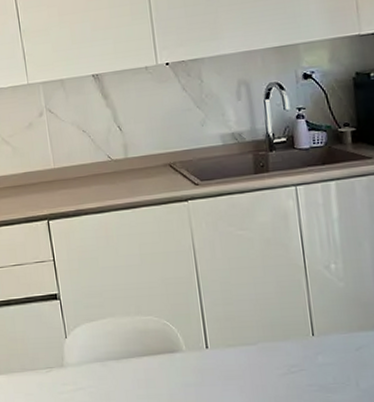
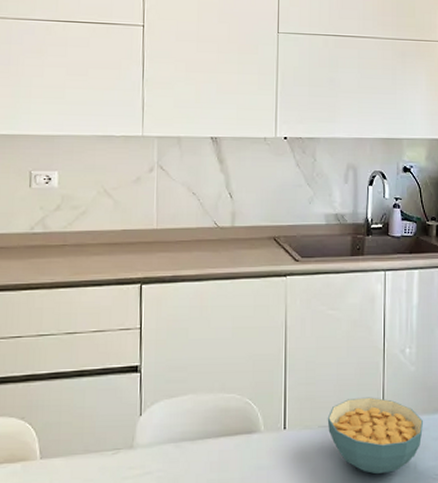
cereal bowl: none [250,315,362,392] -> present [327,397,423,475]

